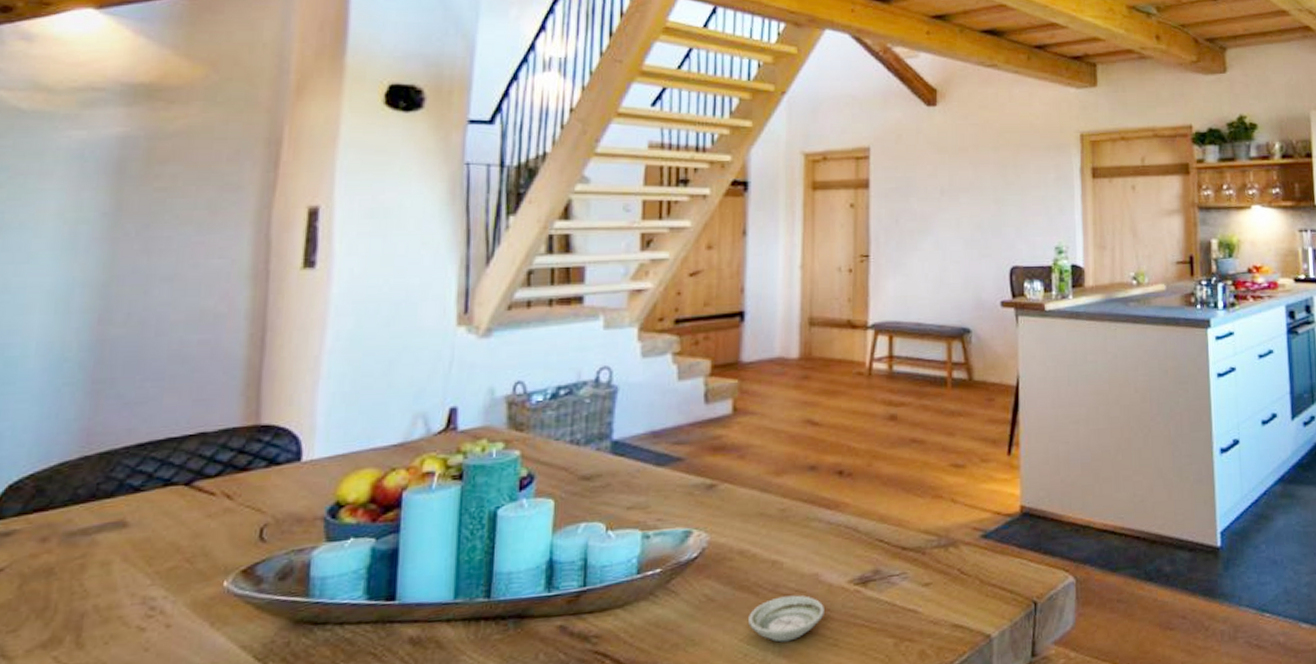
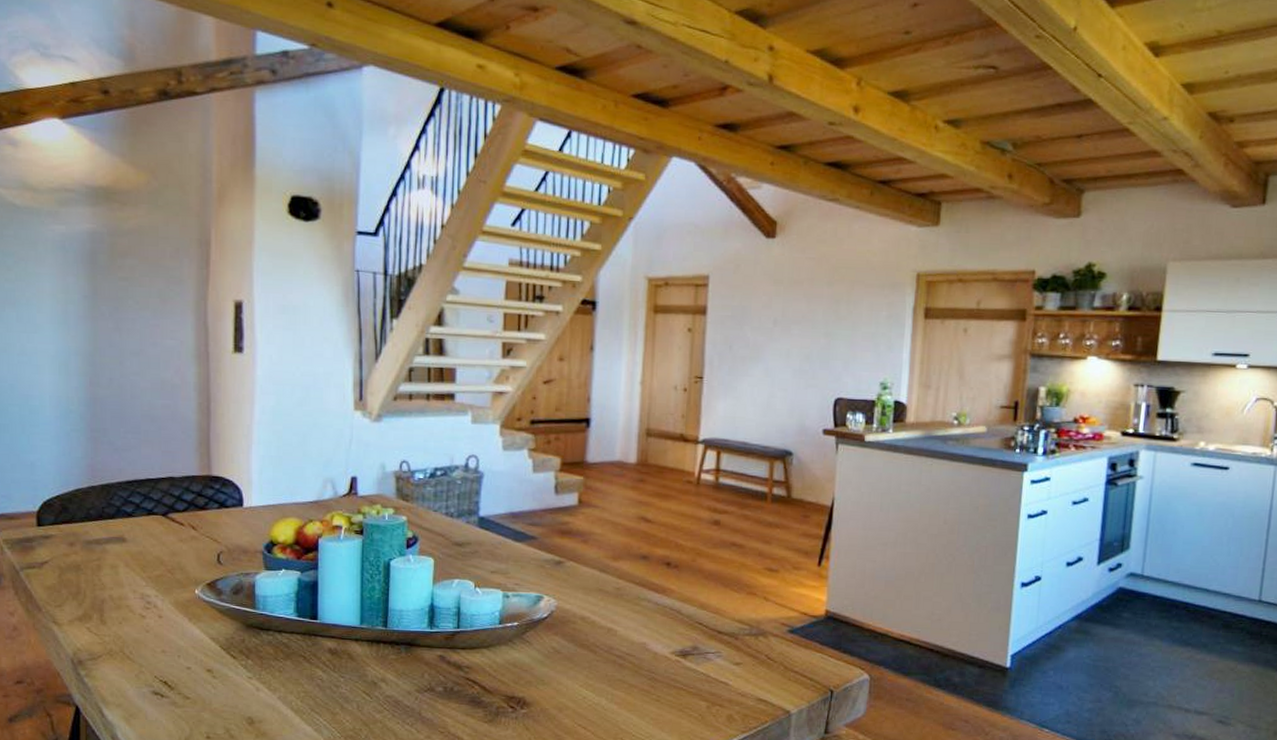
saucer: present [748,595,824,643] -> none [587,657,650,692]

